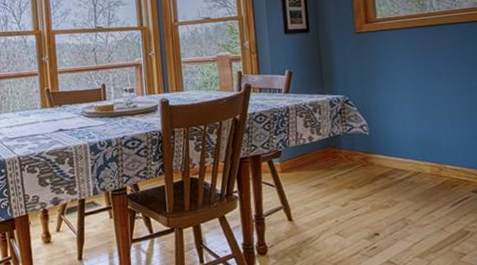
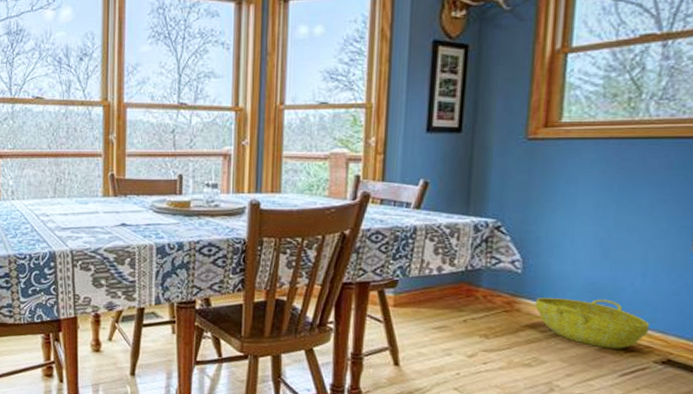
basket: none [382,147,464,186] -> present [535,297,649,349]

